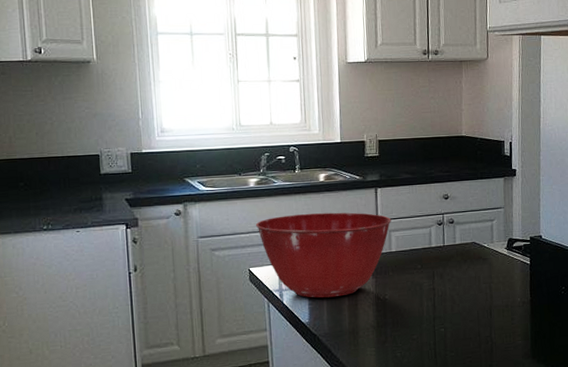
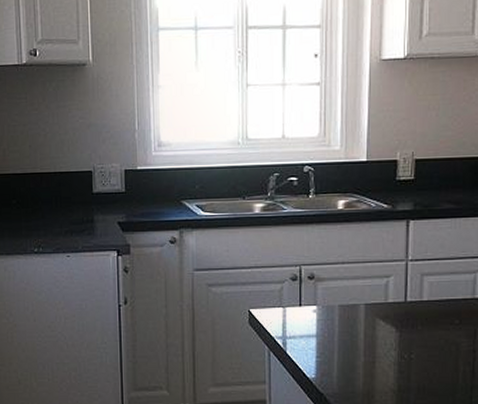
mixing bowl: present [255,212,391,298] -> none [258,248,425,351]

